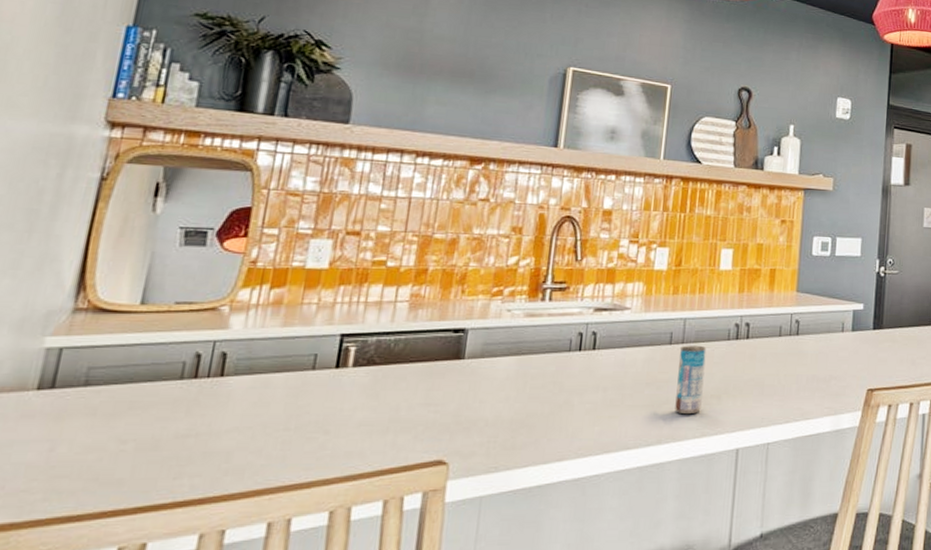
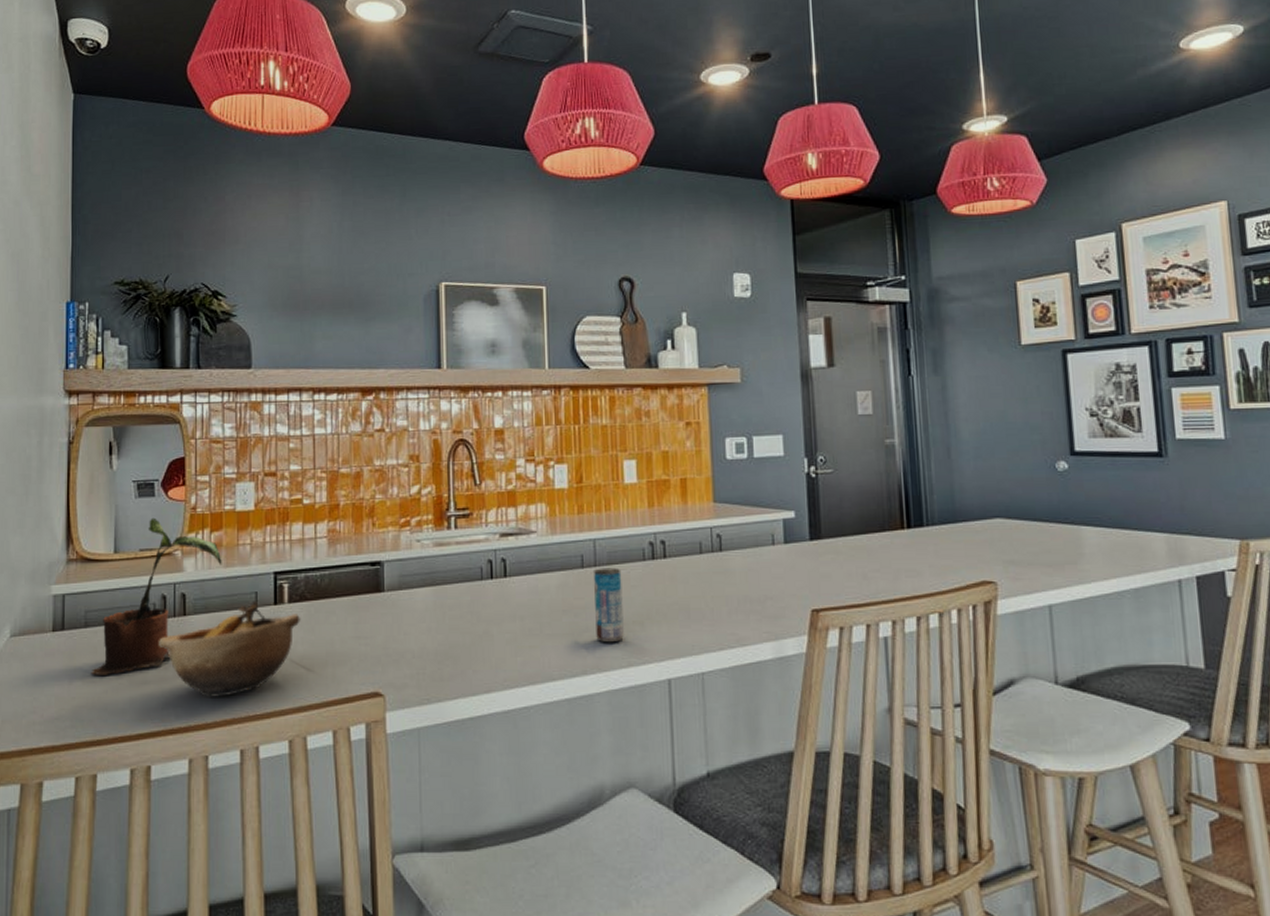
potted plant: none [82,268,280,441] -> present [91,517,222,675]
bowl: none [182,364,365,466] -> present [159,602,300,697]

